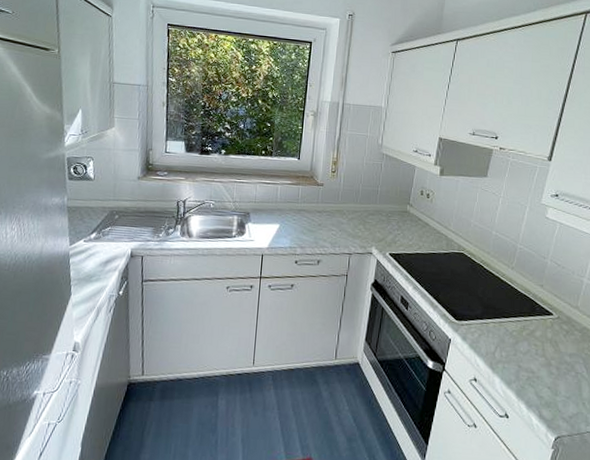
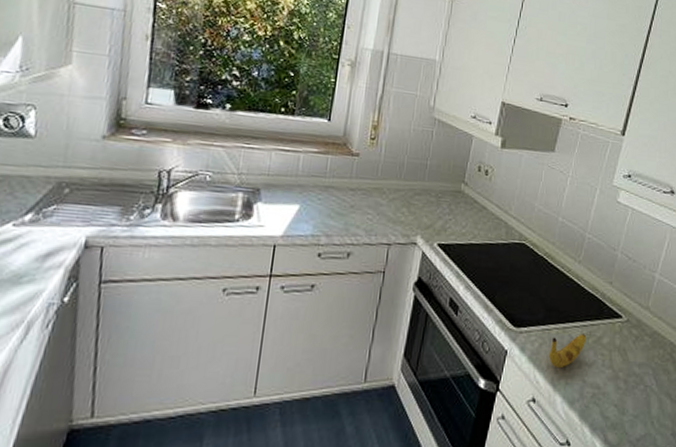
banana: none [487,327,521,355] -> present [549,334,587,369]

